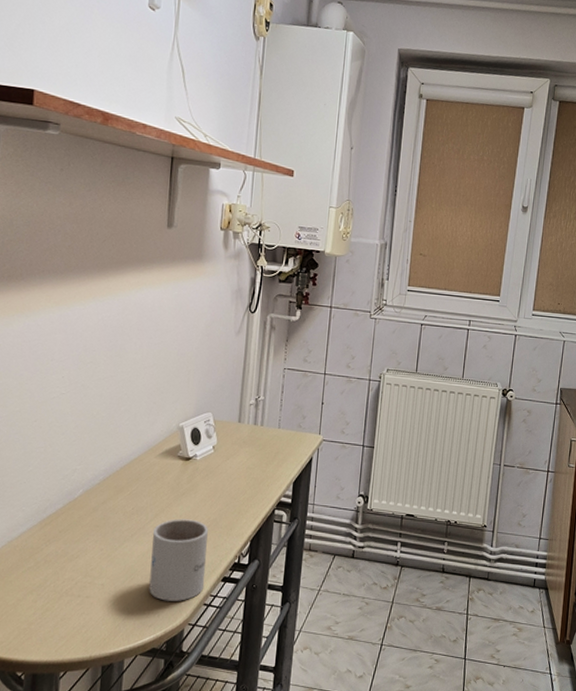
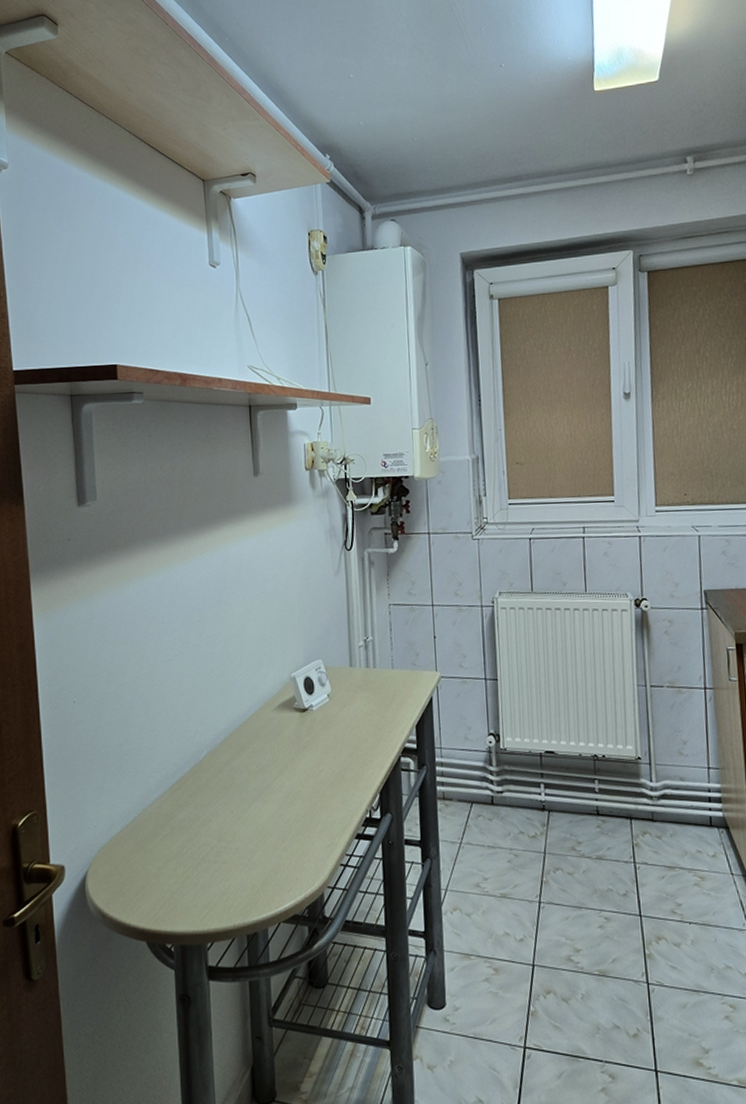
mug: present [149,519,208,601] -> none [279,774,339,863]

